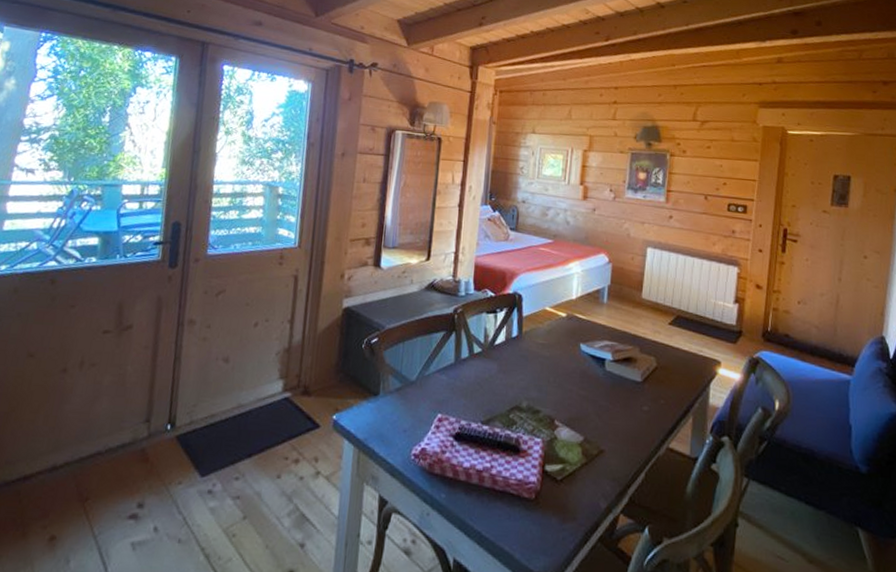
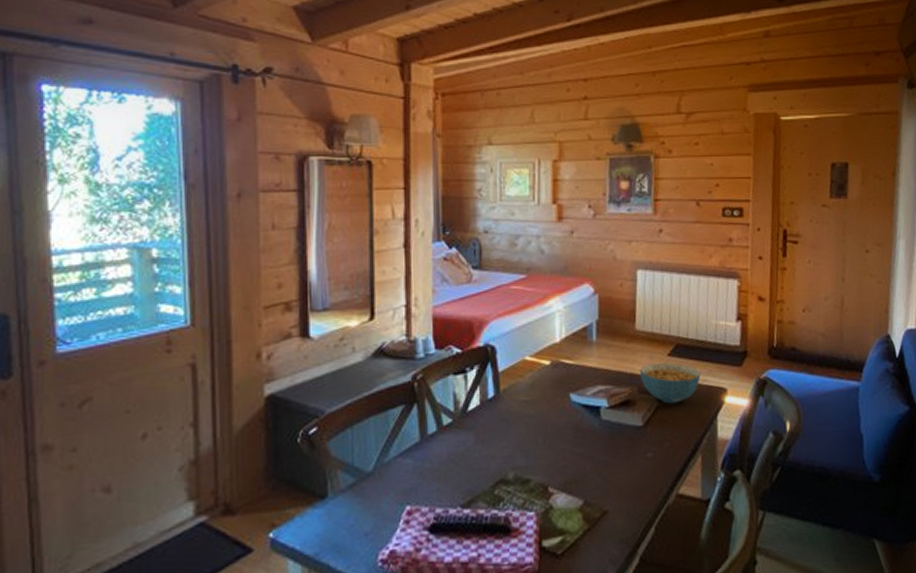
cereal bowl: none [643,328,698,367] -> present [640,362,701,404]

